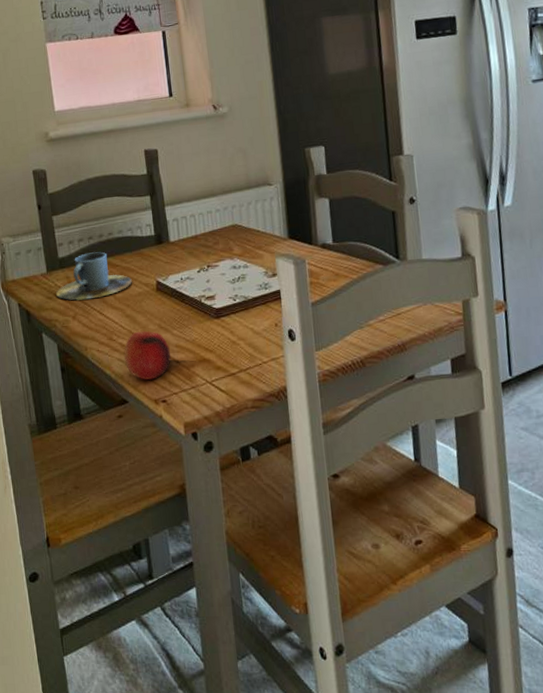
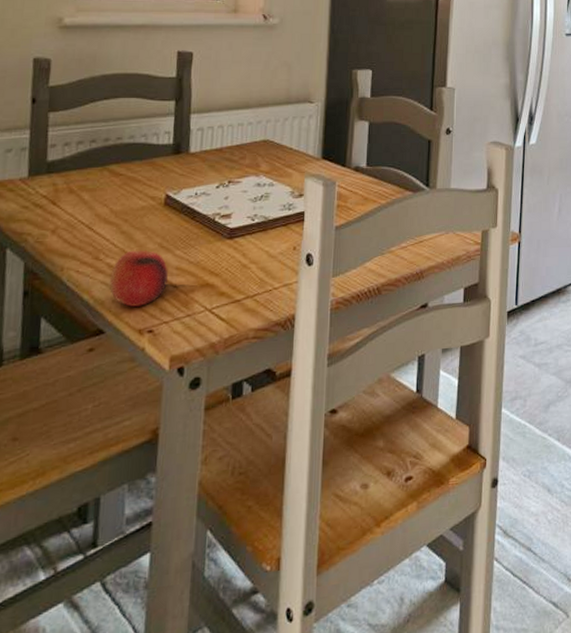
cup: present [55,252,132,301] -> none [34,157,136,212]

